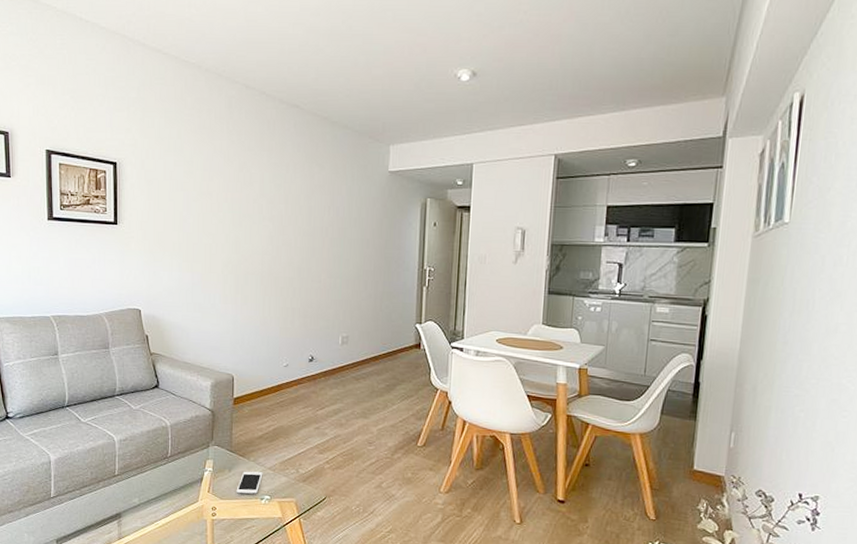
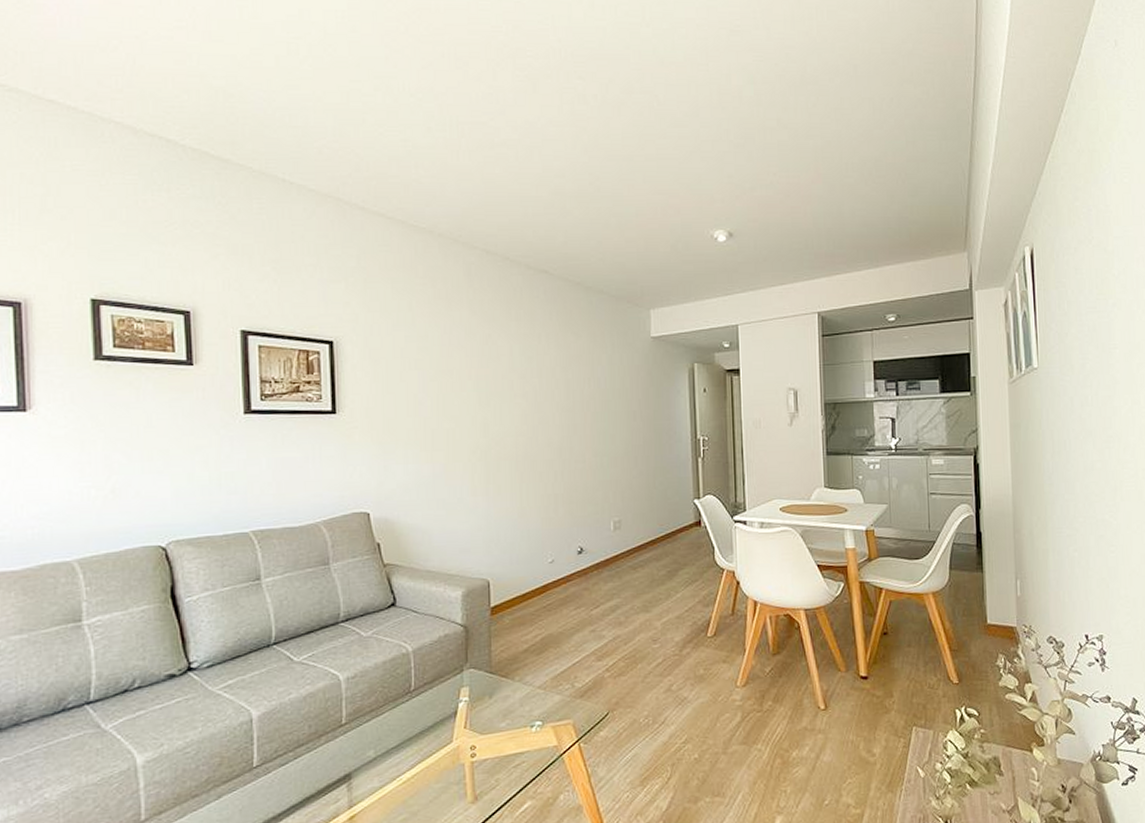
cell phone: present [236,471,263,494] -> none [500,693,532,724]

